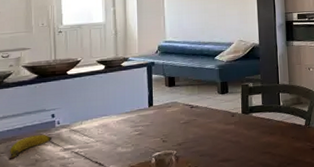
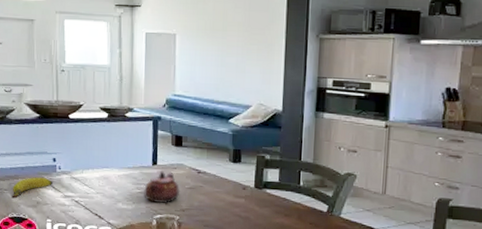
teapot: none [142,111,176,142] -> present [144,171,180,203]

